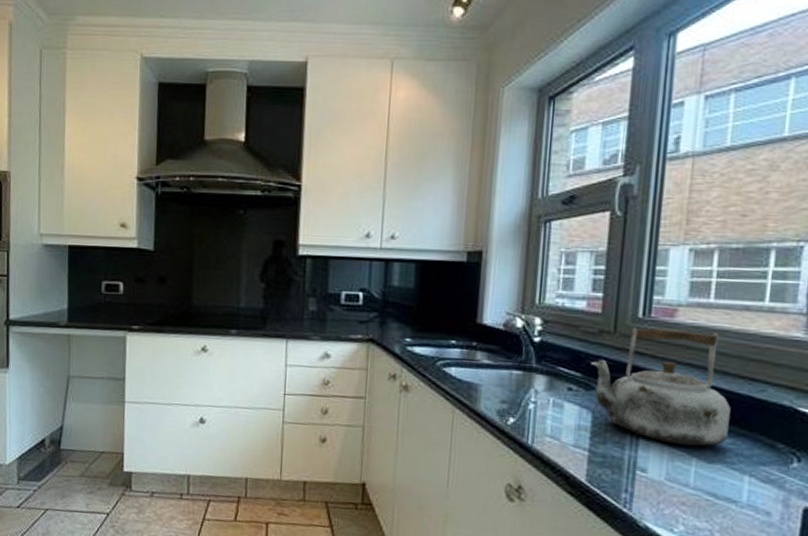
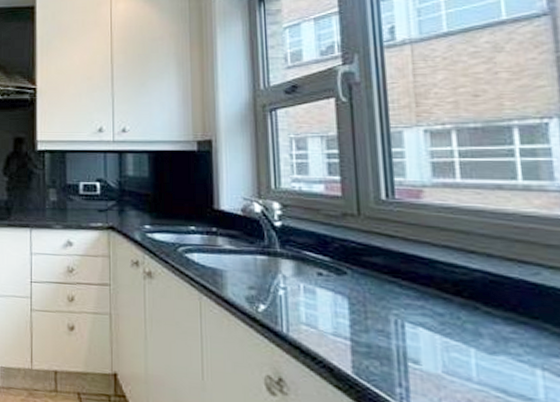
kettle: present [591,327,731,446] -> none [338,209,507,335]

